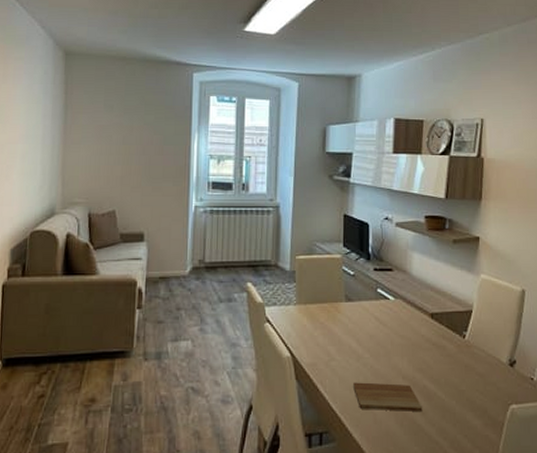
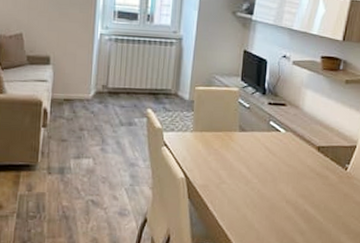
cutting board: present [353,382,423,411] -> none [240,203,302,232]

